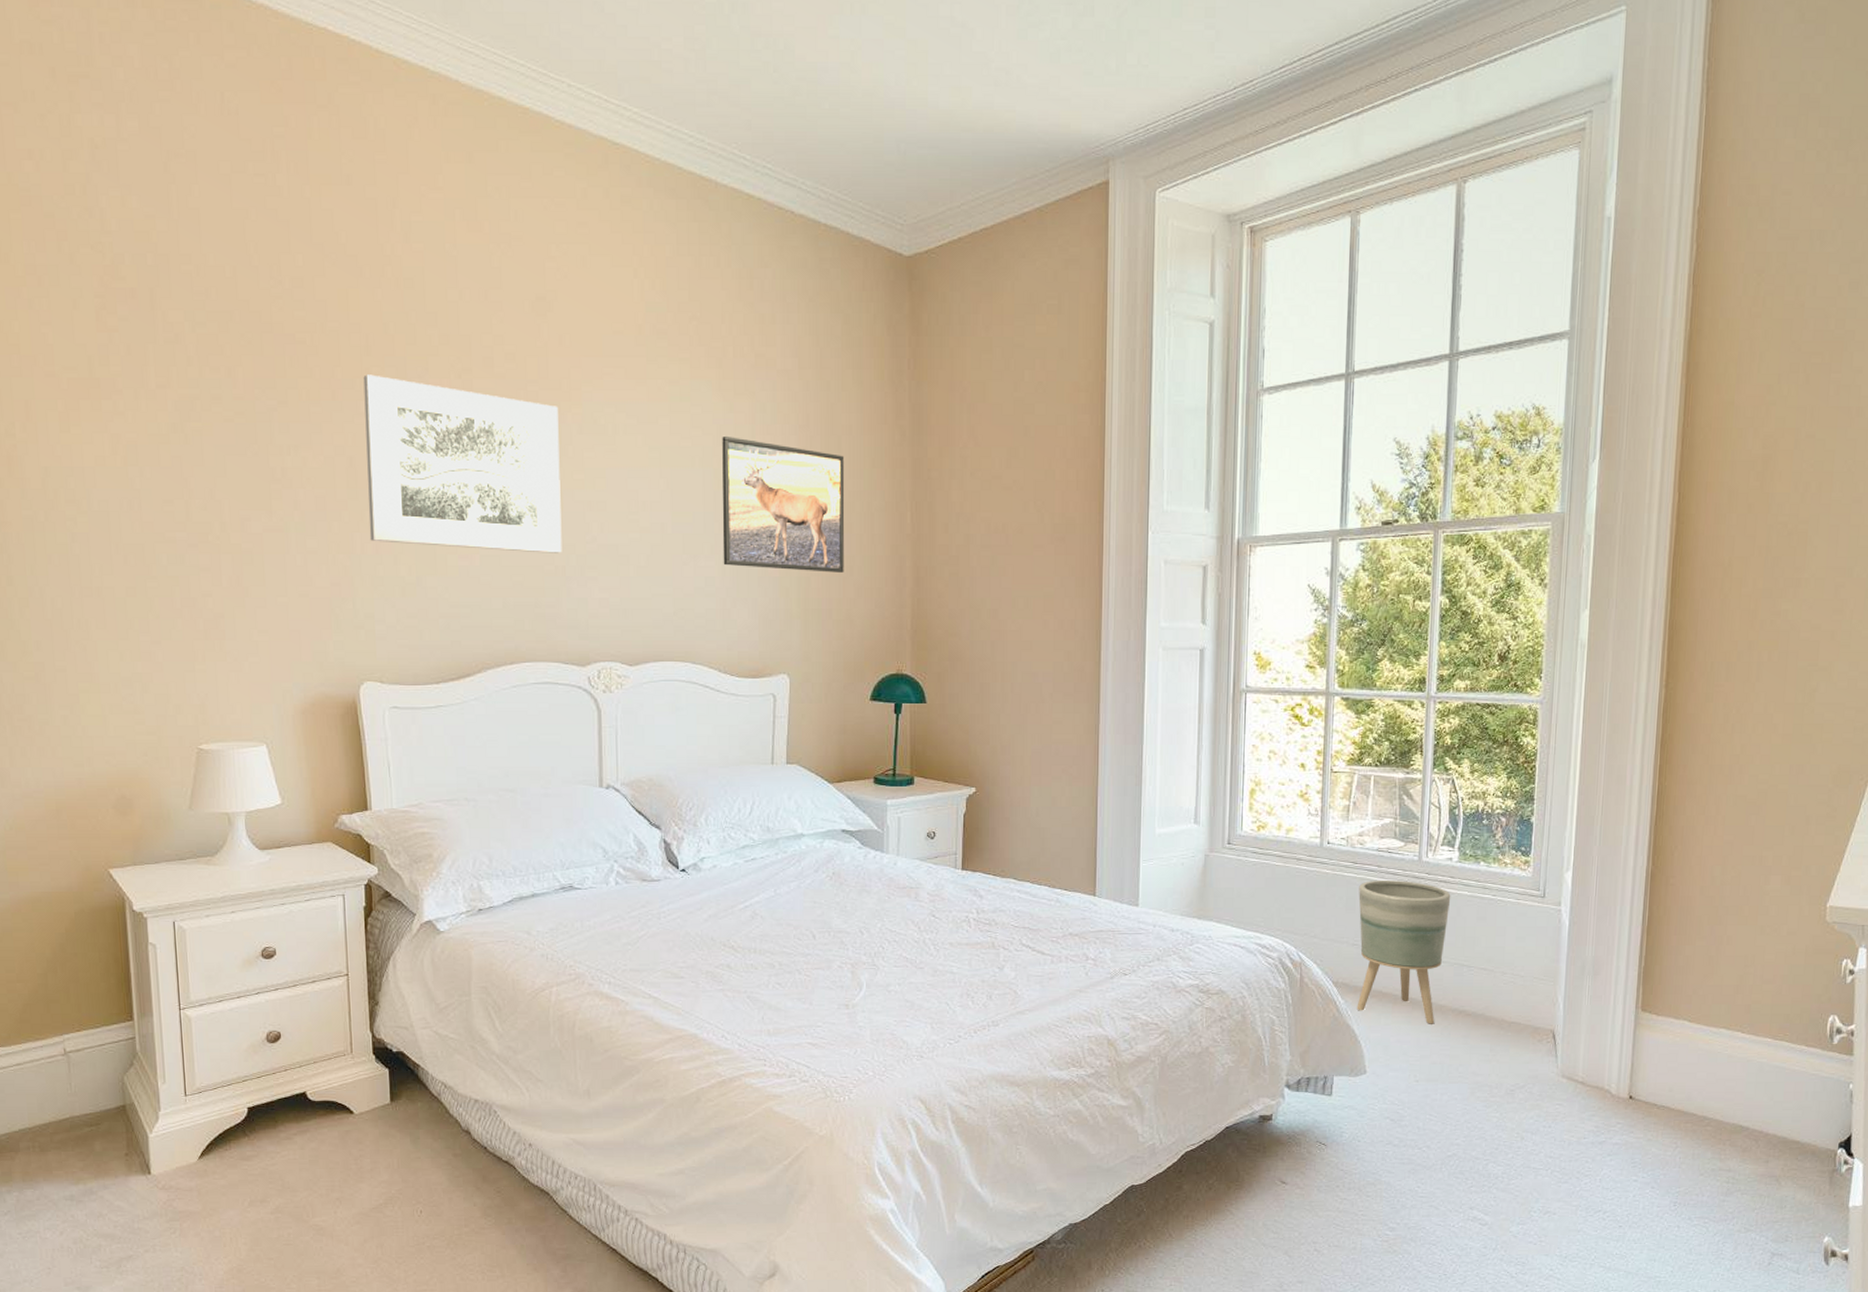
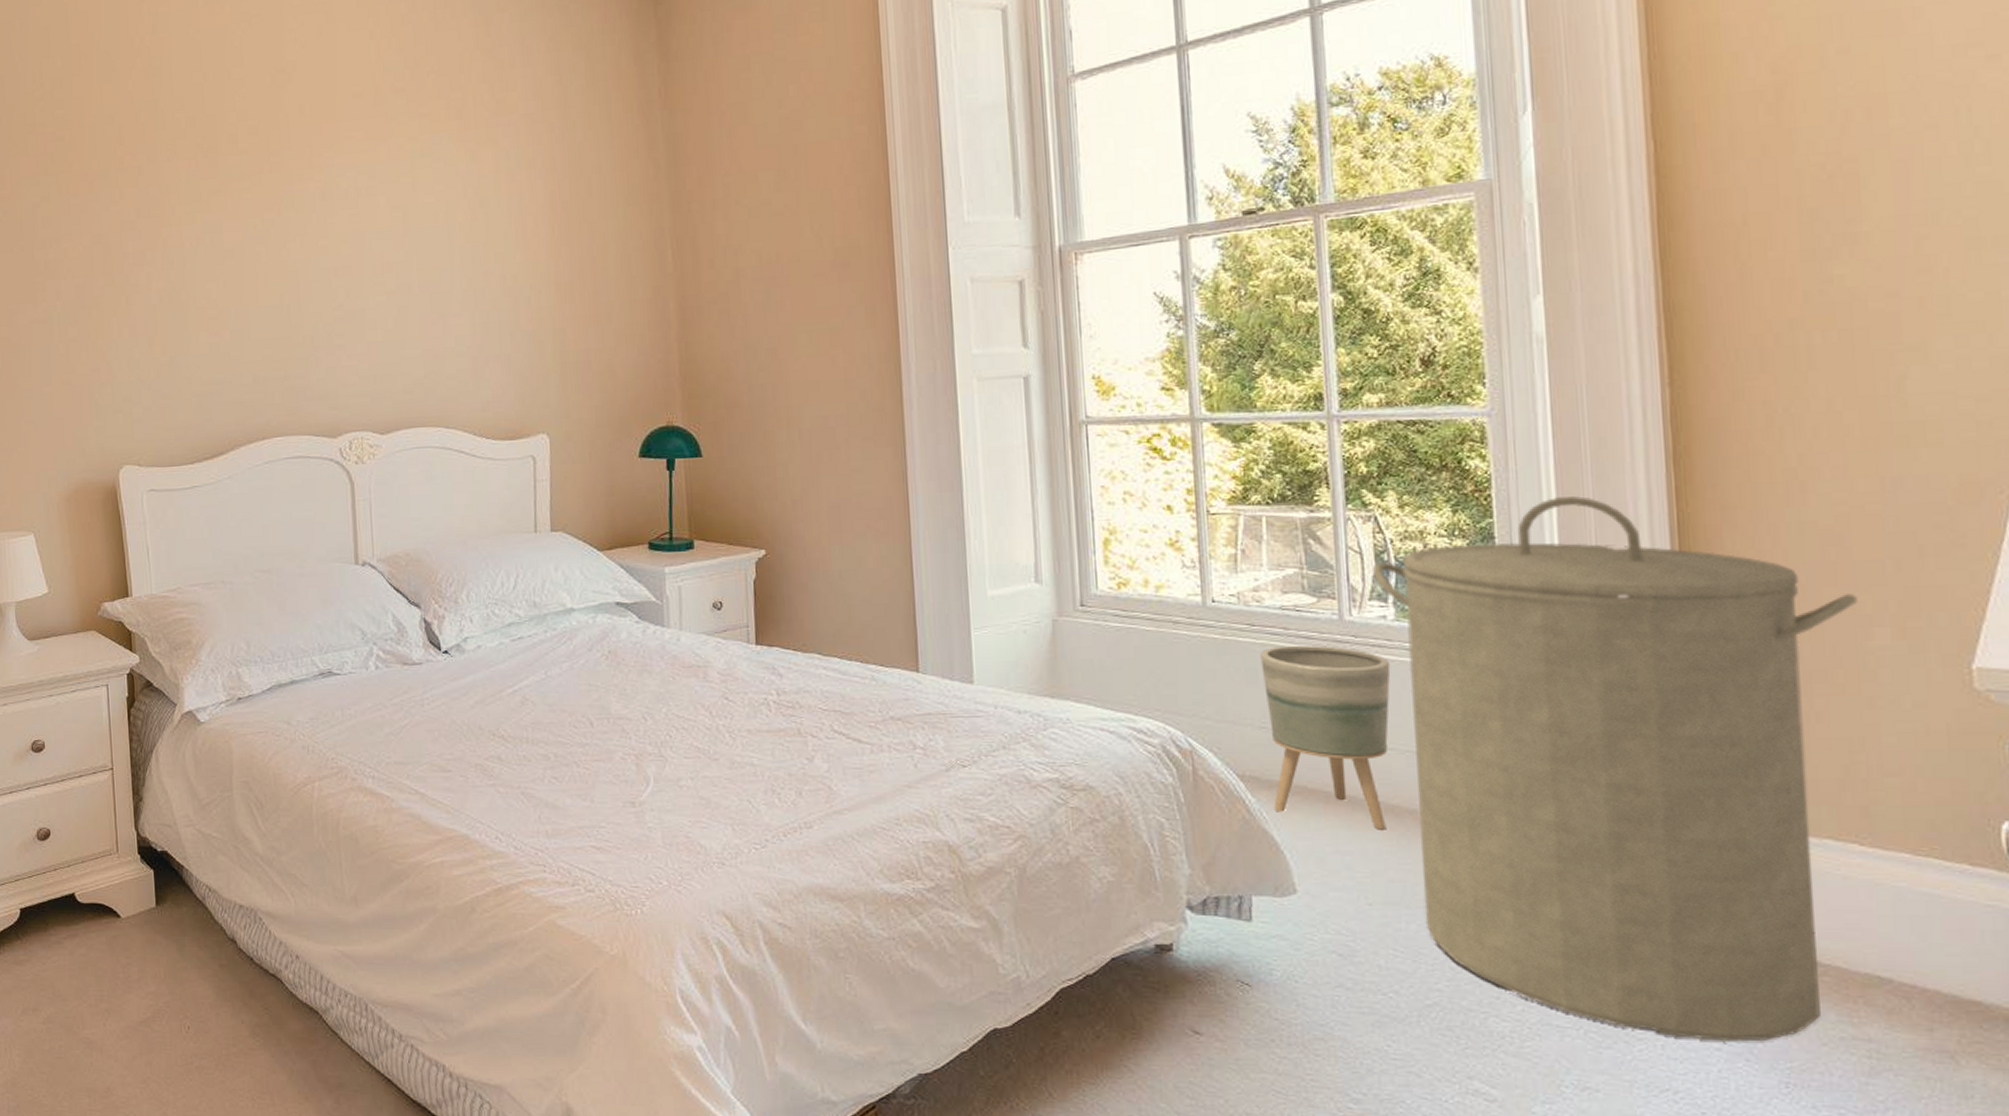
wall art: present [363,374,562,553] -> none [117,162,310,325]
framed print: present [722,435,845,572] -> none [466,187,602,323]
laundry hamper: none [1446,770,1764,1175] -> present [1372,496,1858,1042]

